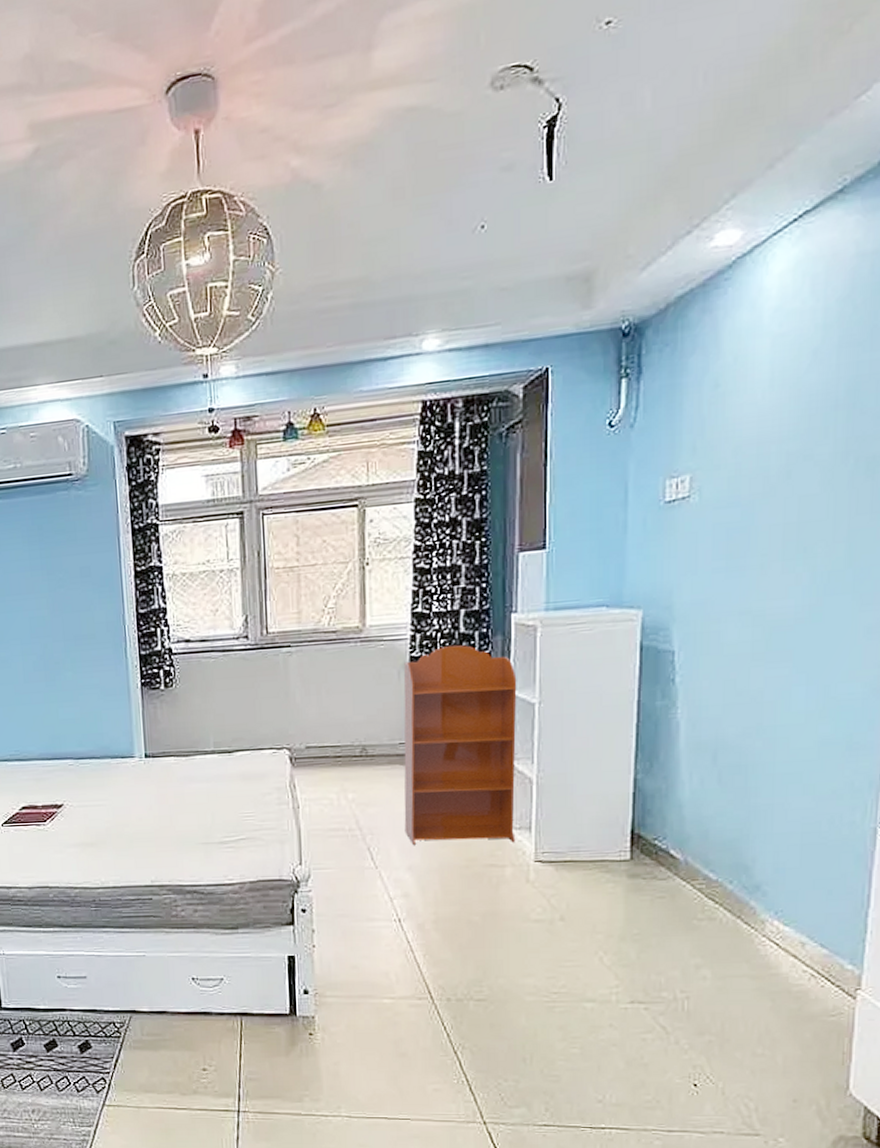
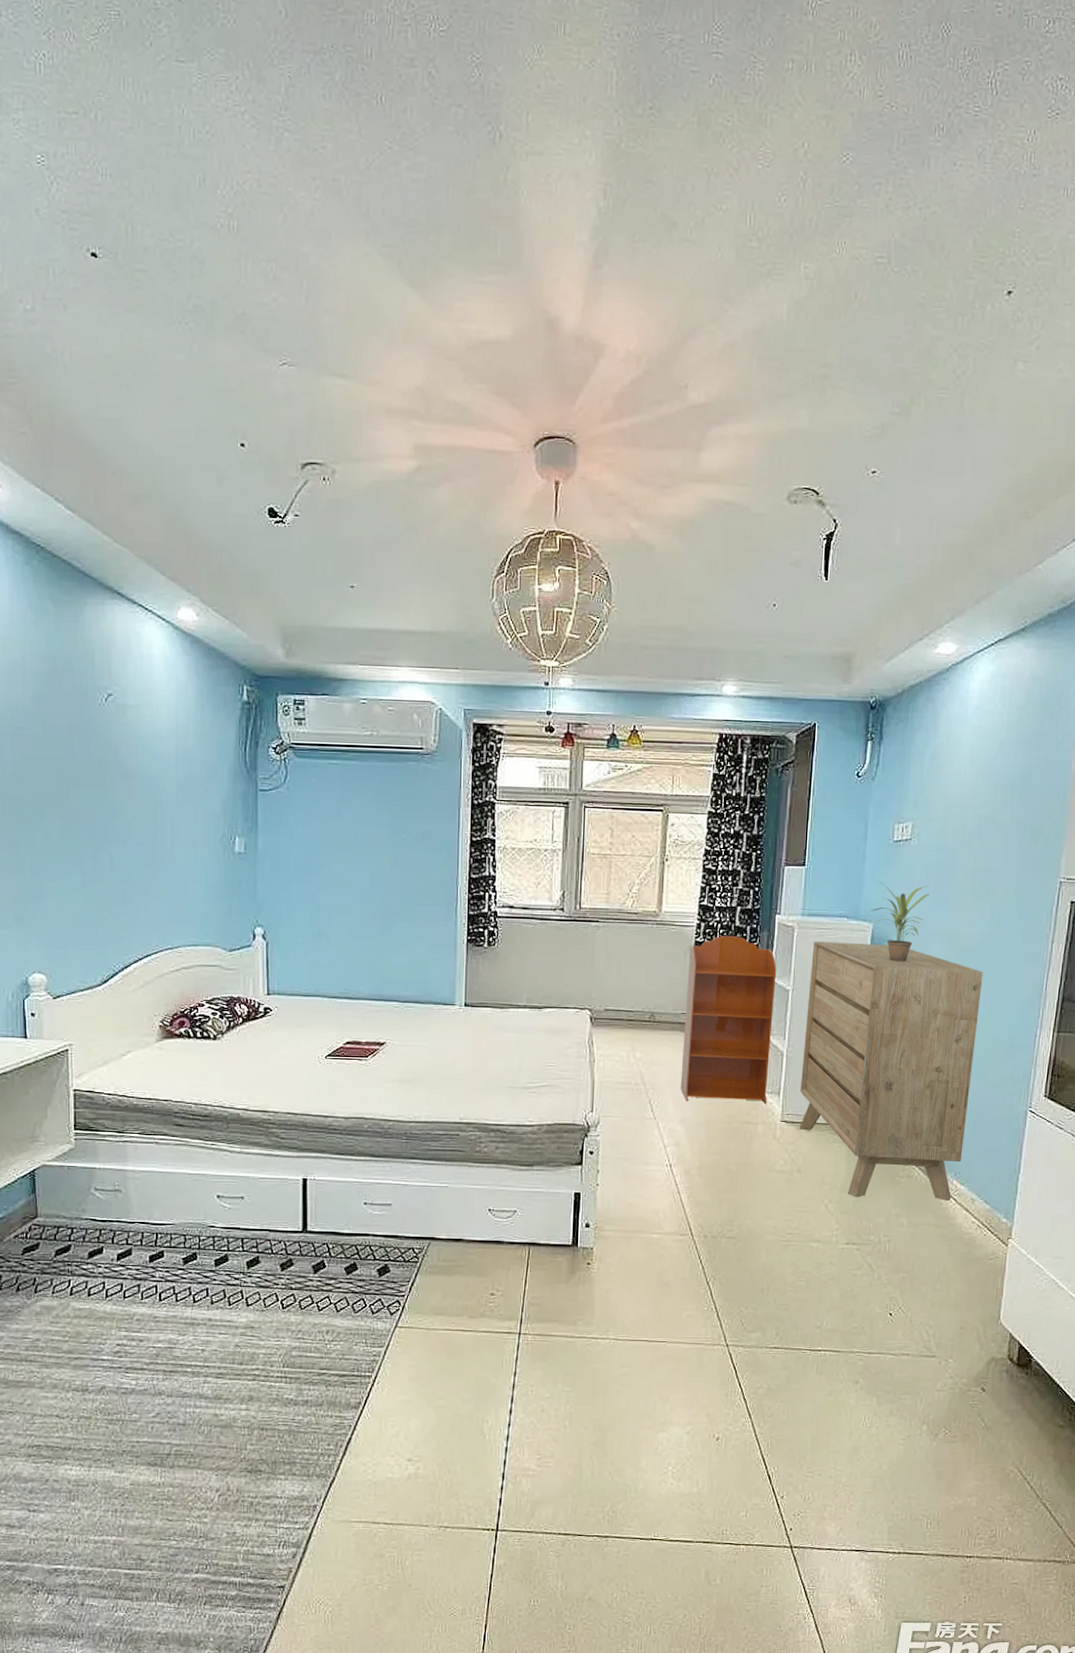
dresser: none [558,634,803,947] -> present [799,941,983,1202]
potted plant: none [638,553,722,655] -> present [870,882,931,962]

